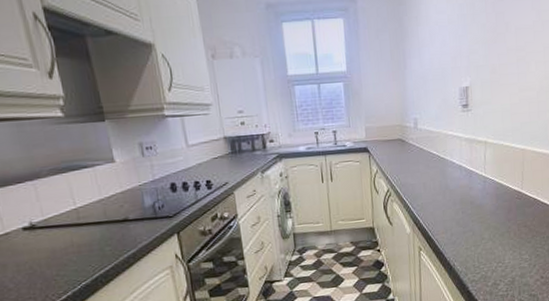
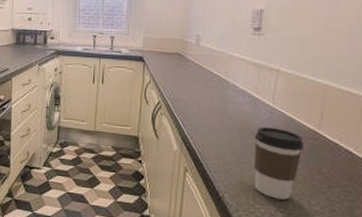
coffee cup: none [473,194,512,257] -> present [254,127,304,200]

